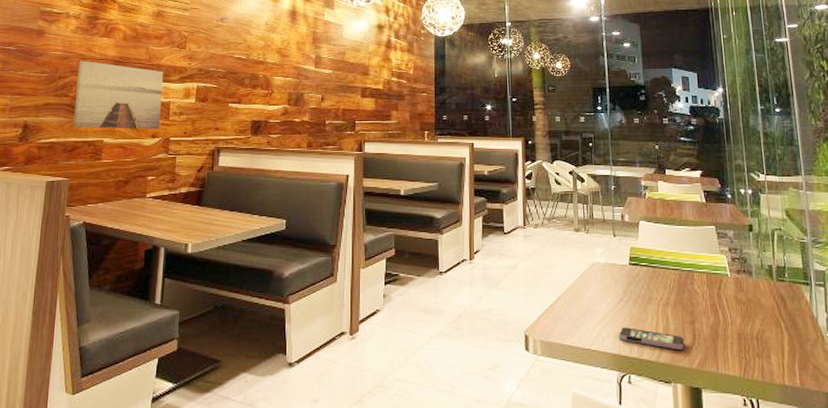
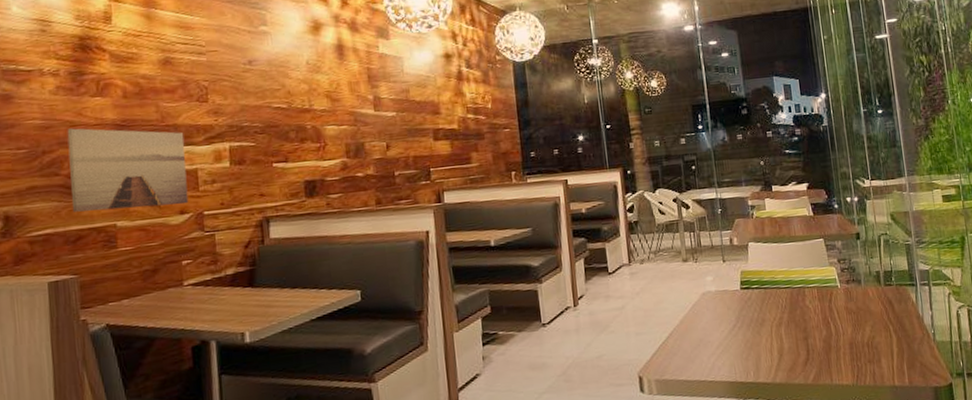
smartphone: present [618,327,684,351] -> none [733,352,799,369]

